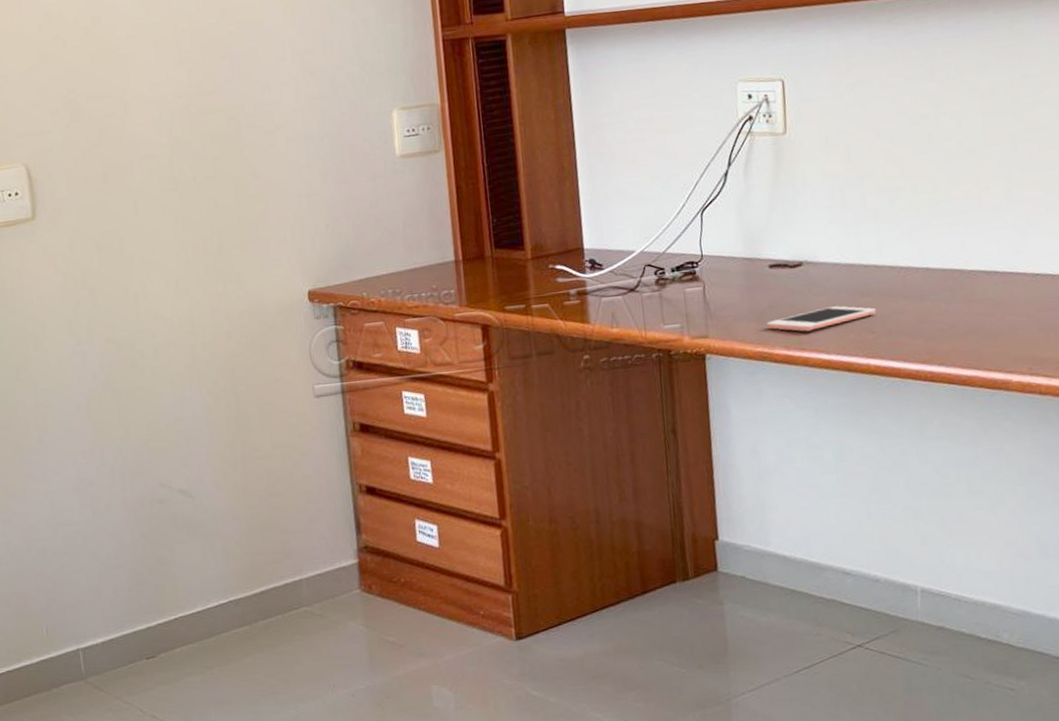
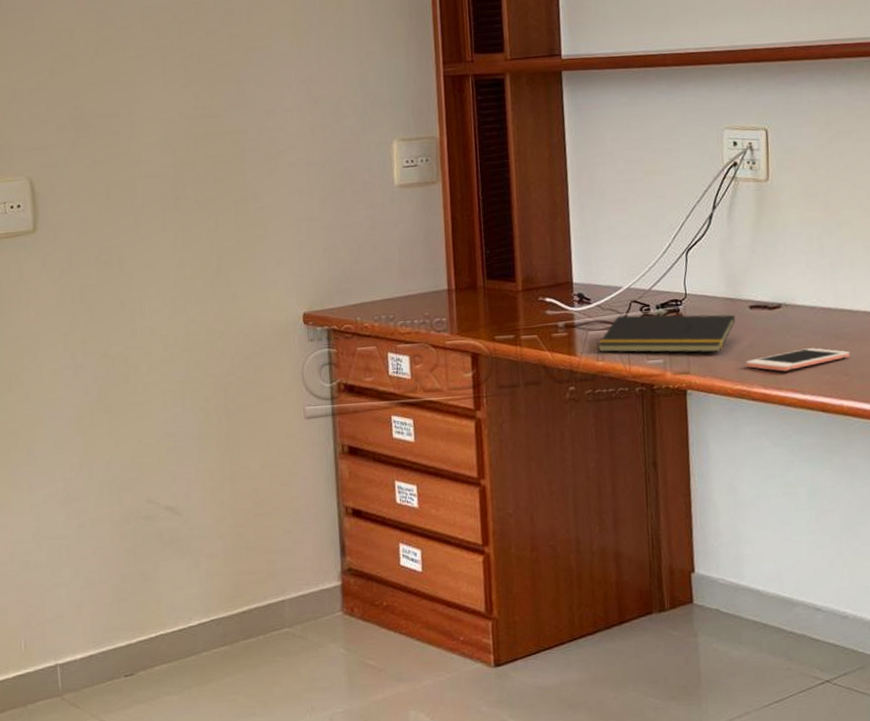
notepad: none [611,275,755,319] -> present [597,314,736,353]

